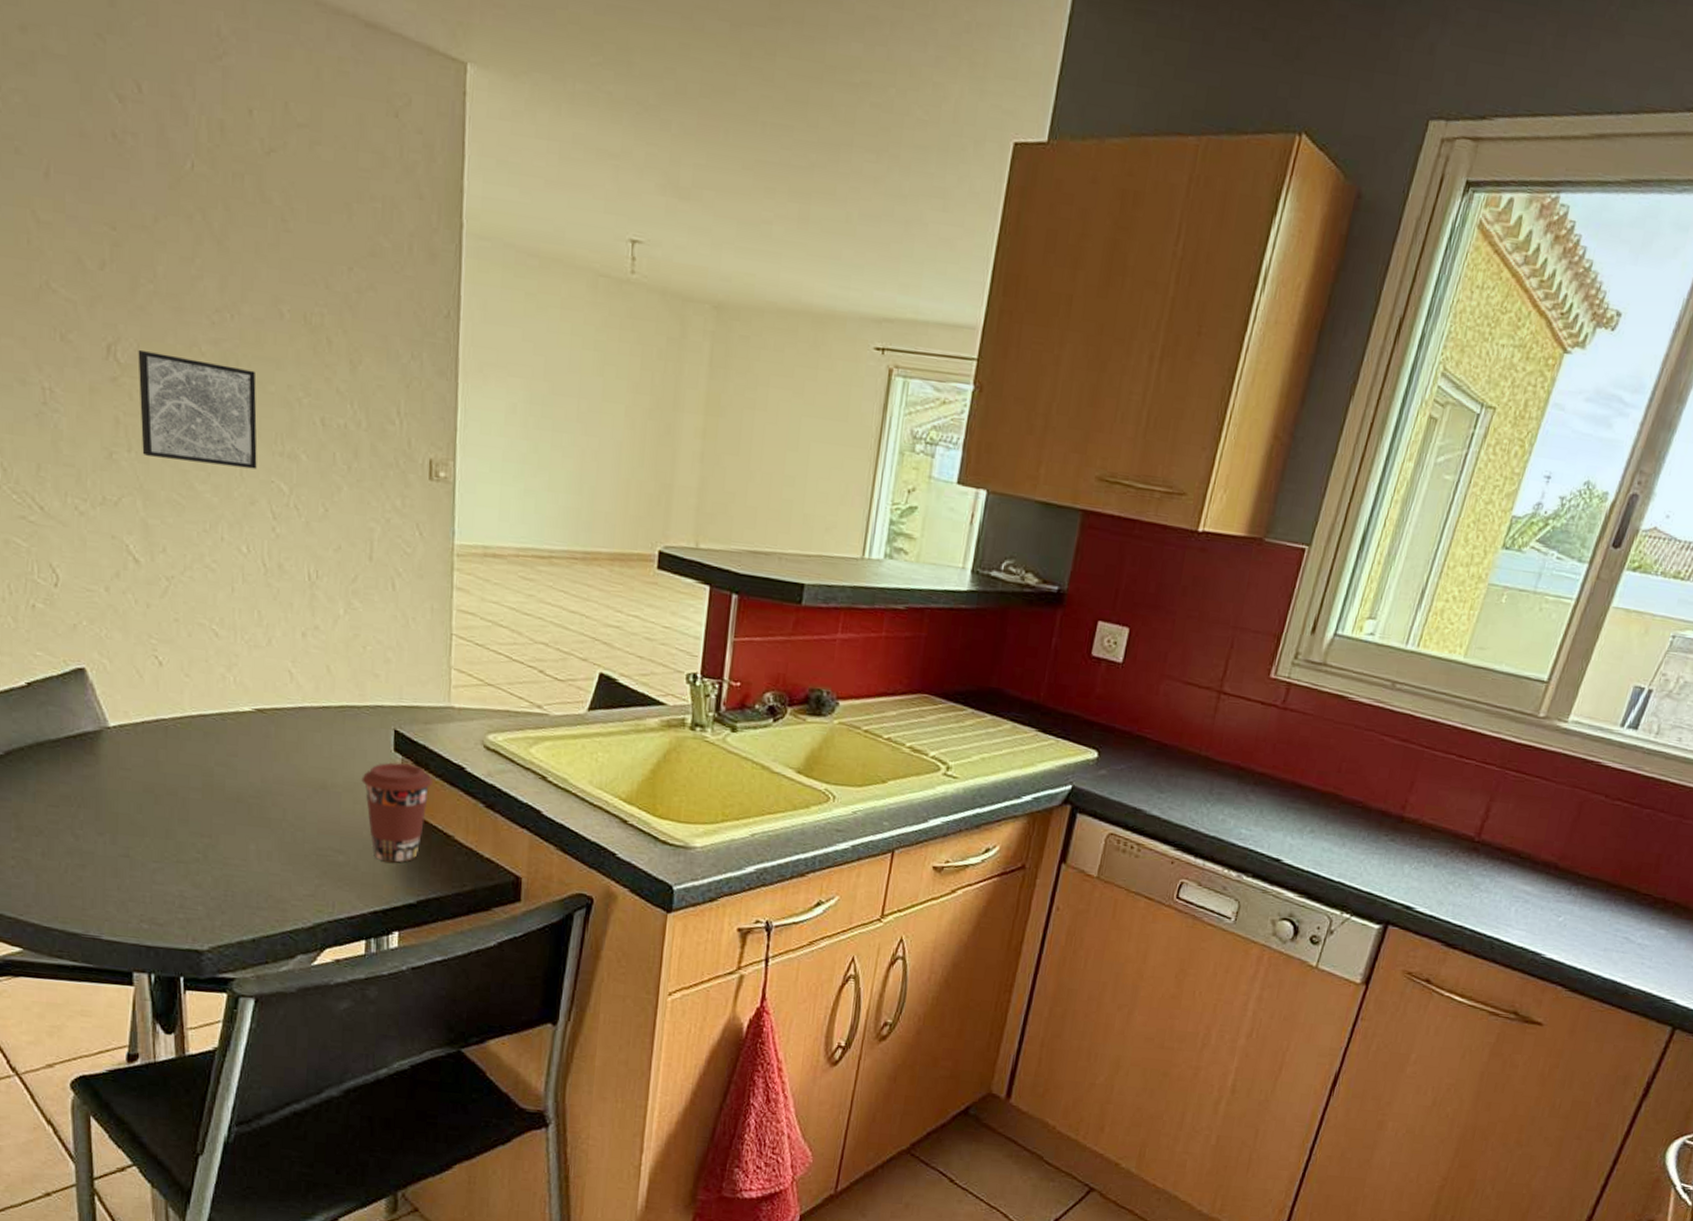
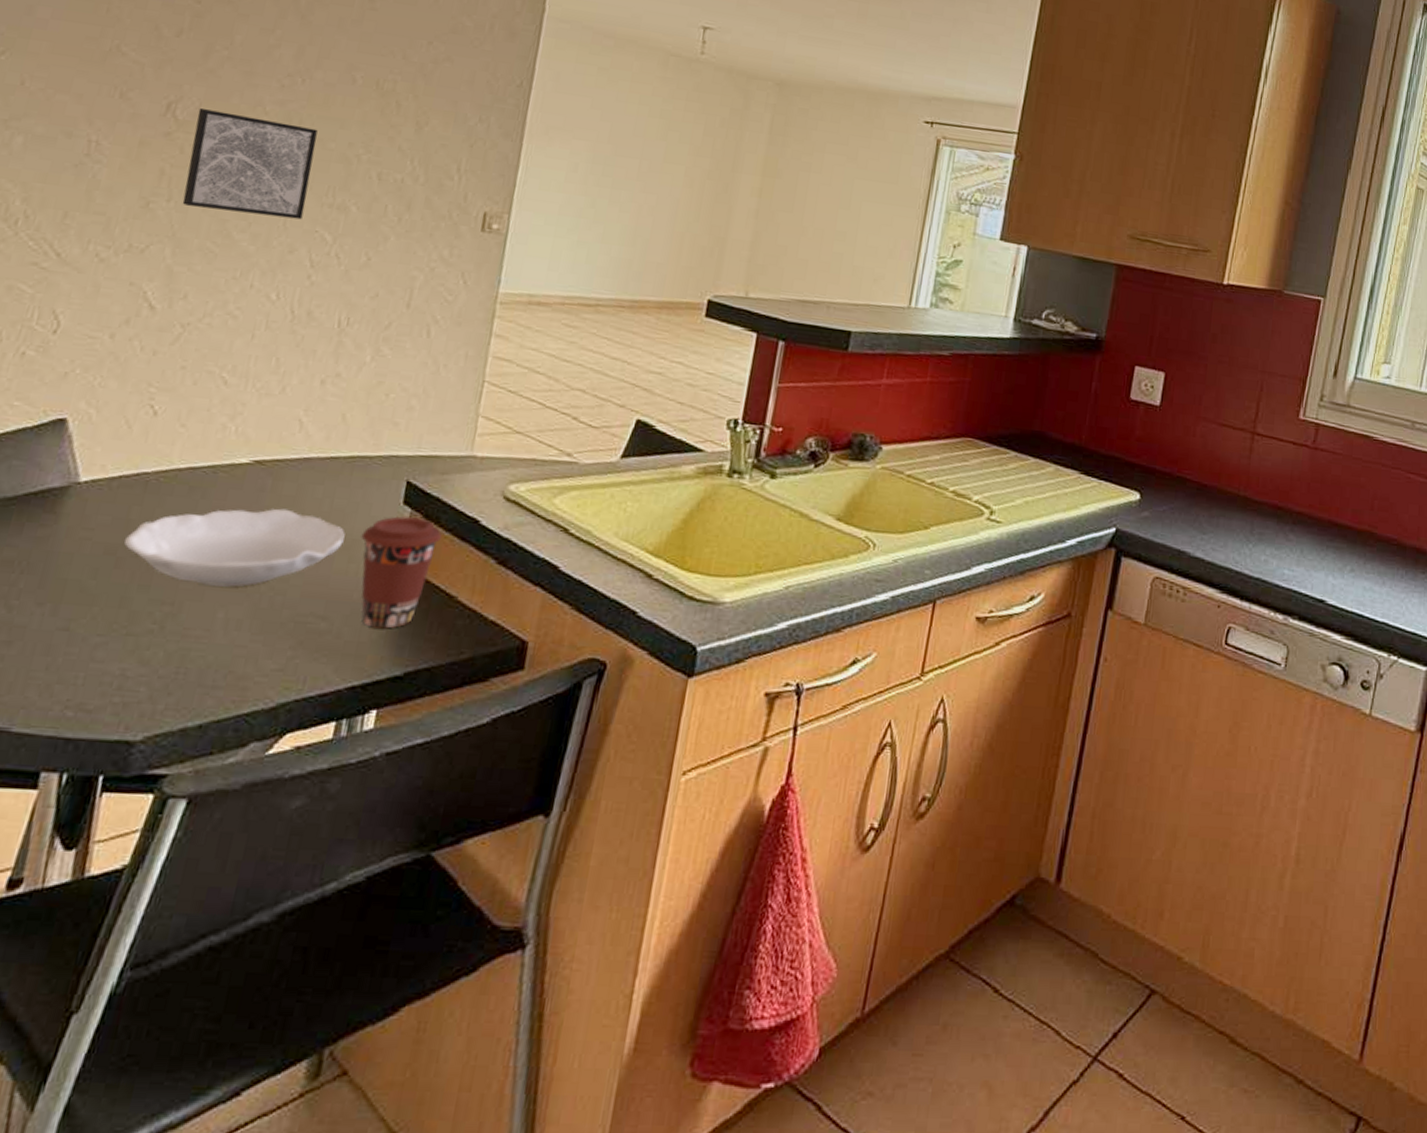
bowl: none [158,753,347,823] -> present [123,508,345,587]

